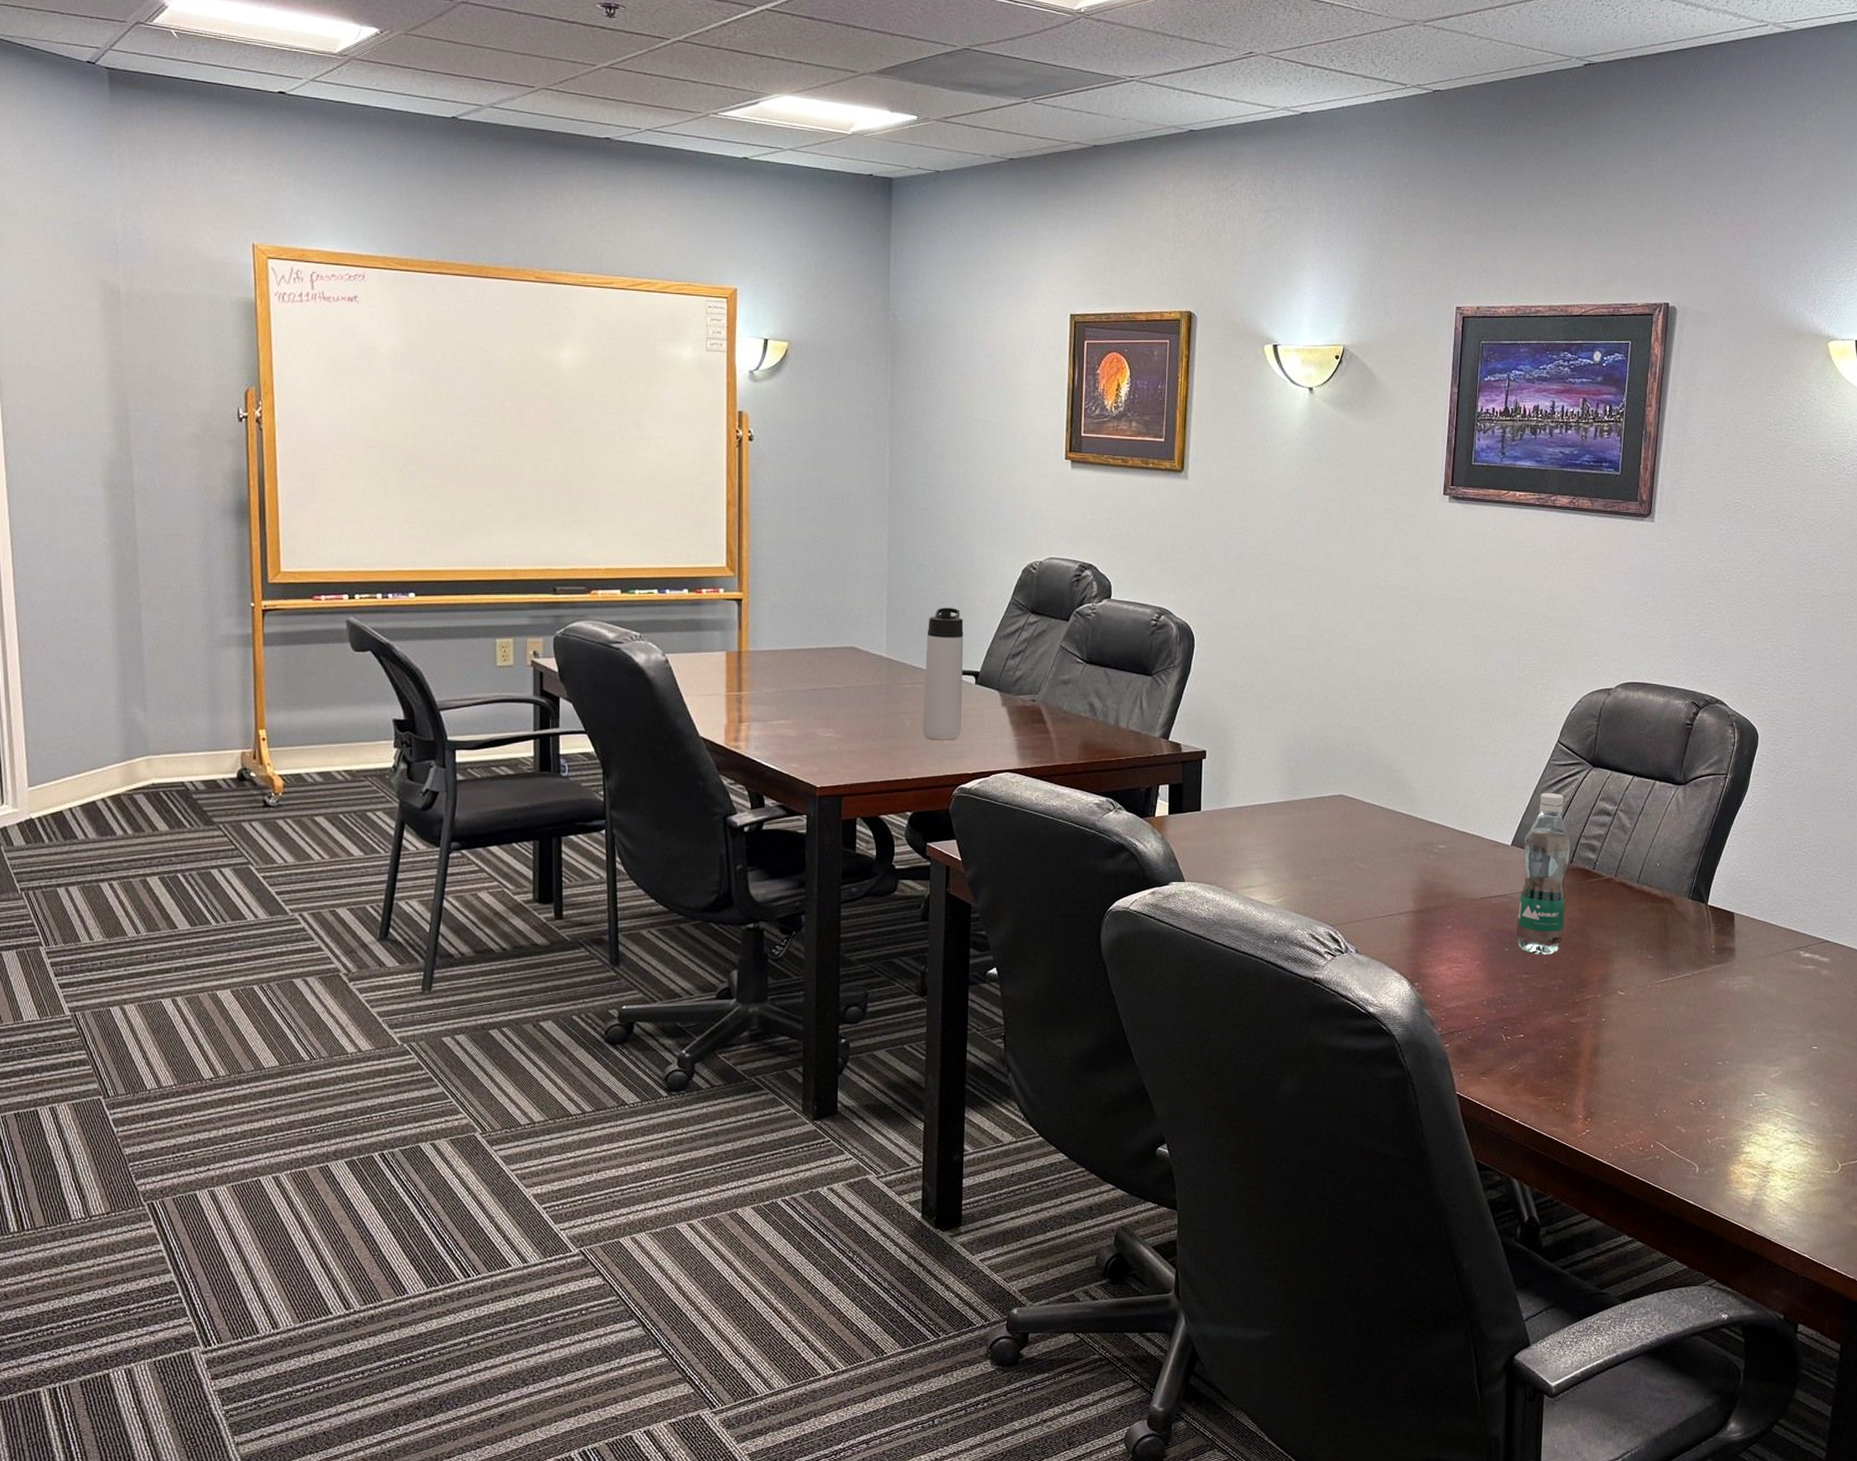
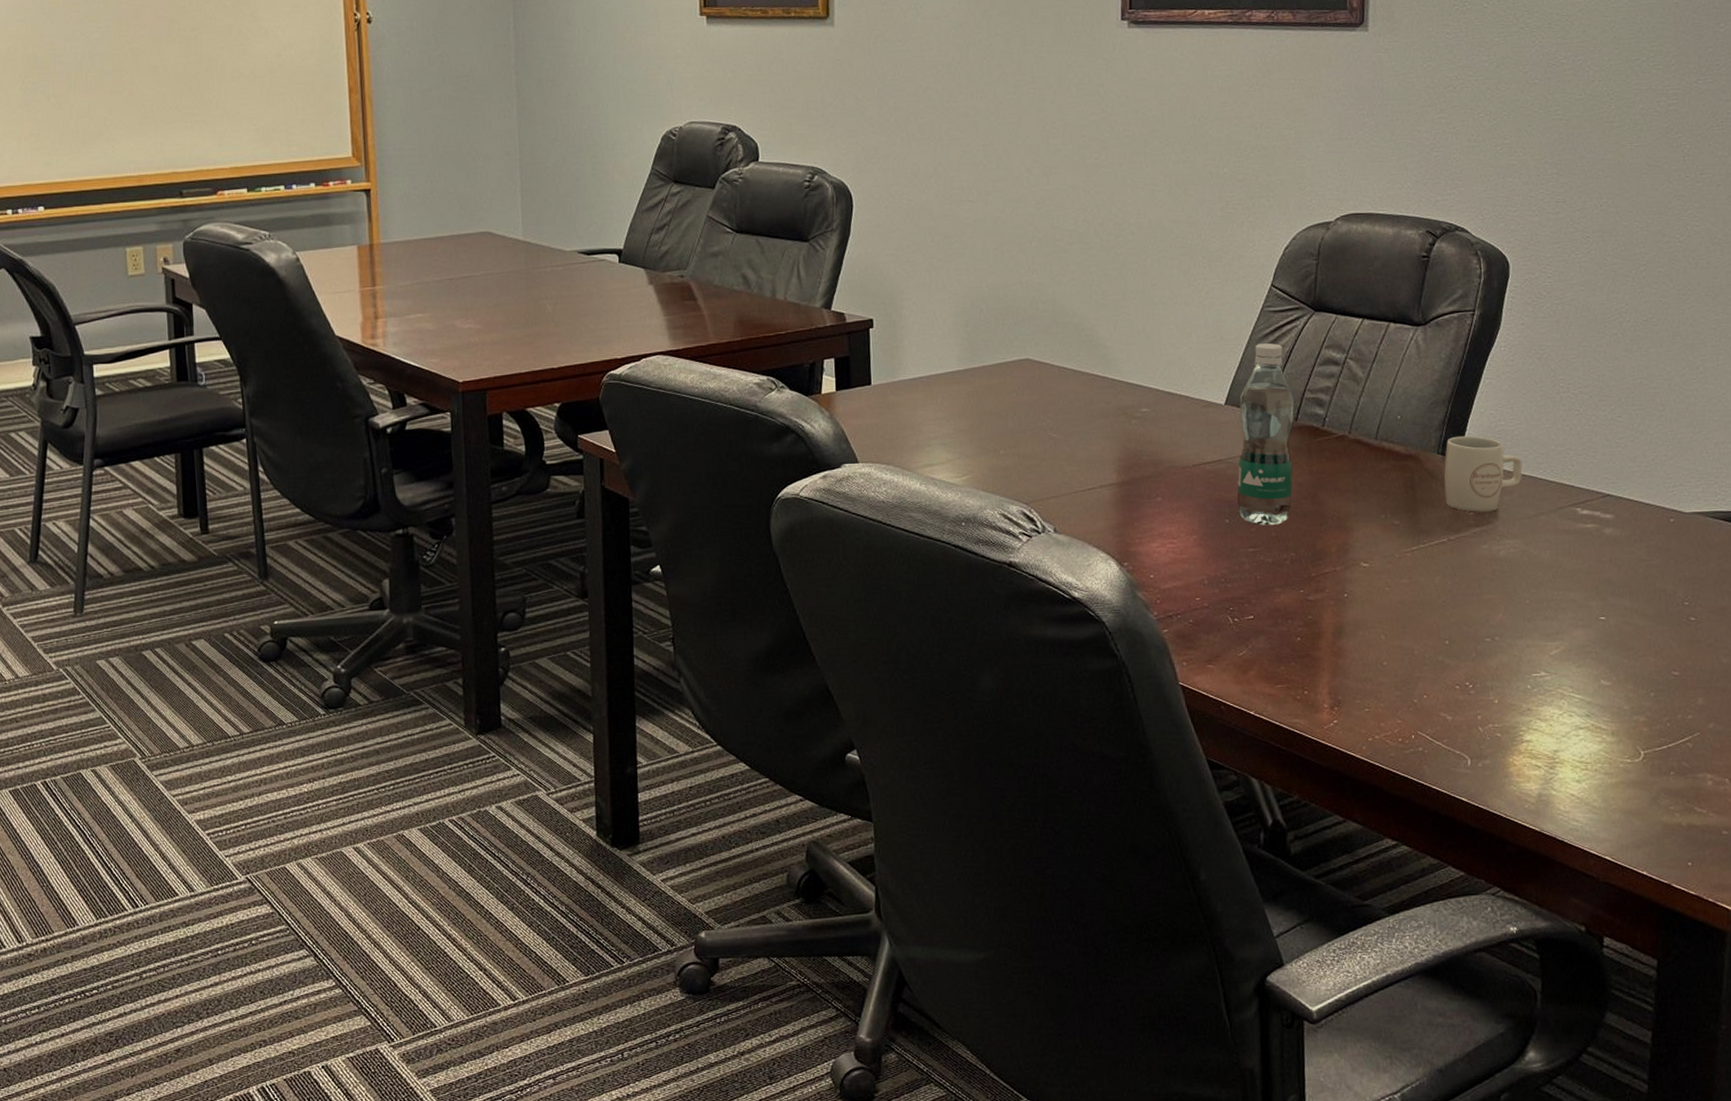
thermos bottle: present [923,607,964,740] -> none [564,182,607,325]
mug: none [1692,883,1758,951] -> present [1443,435,1522,512]

